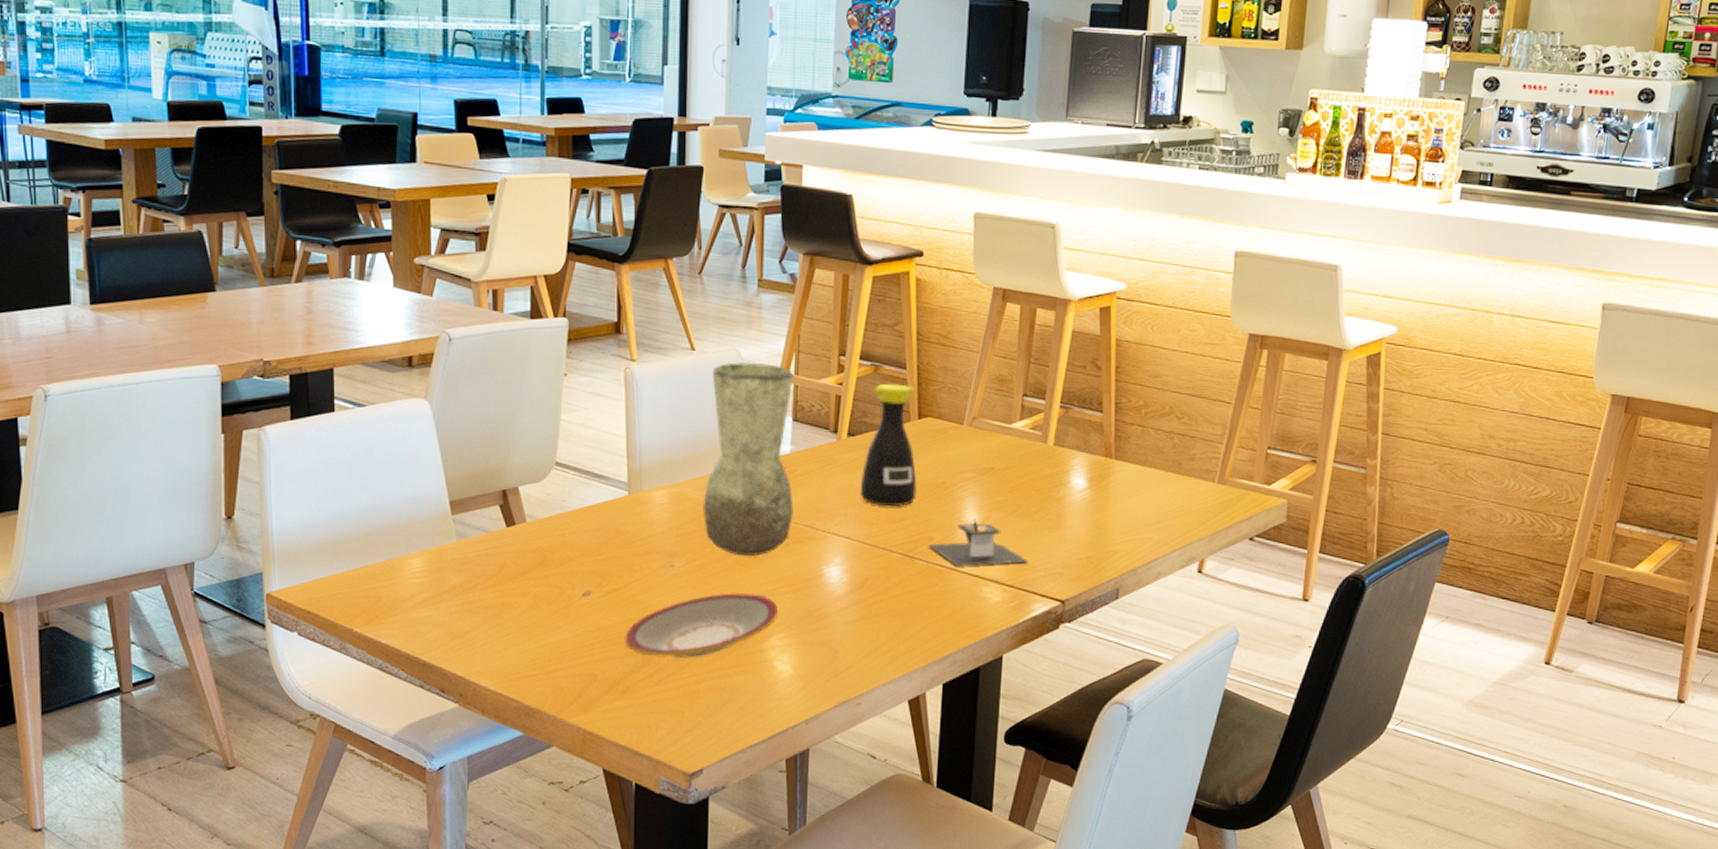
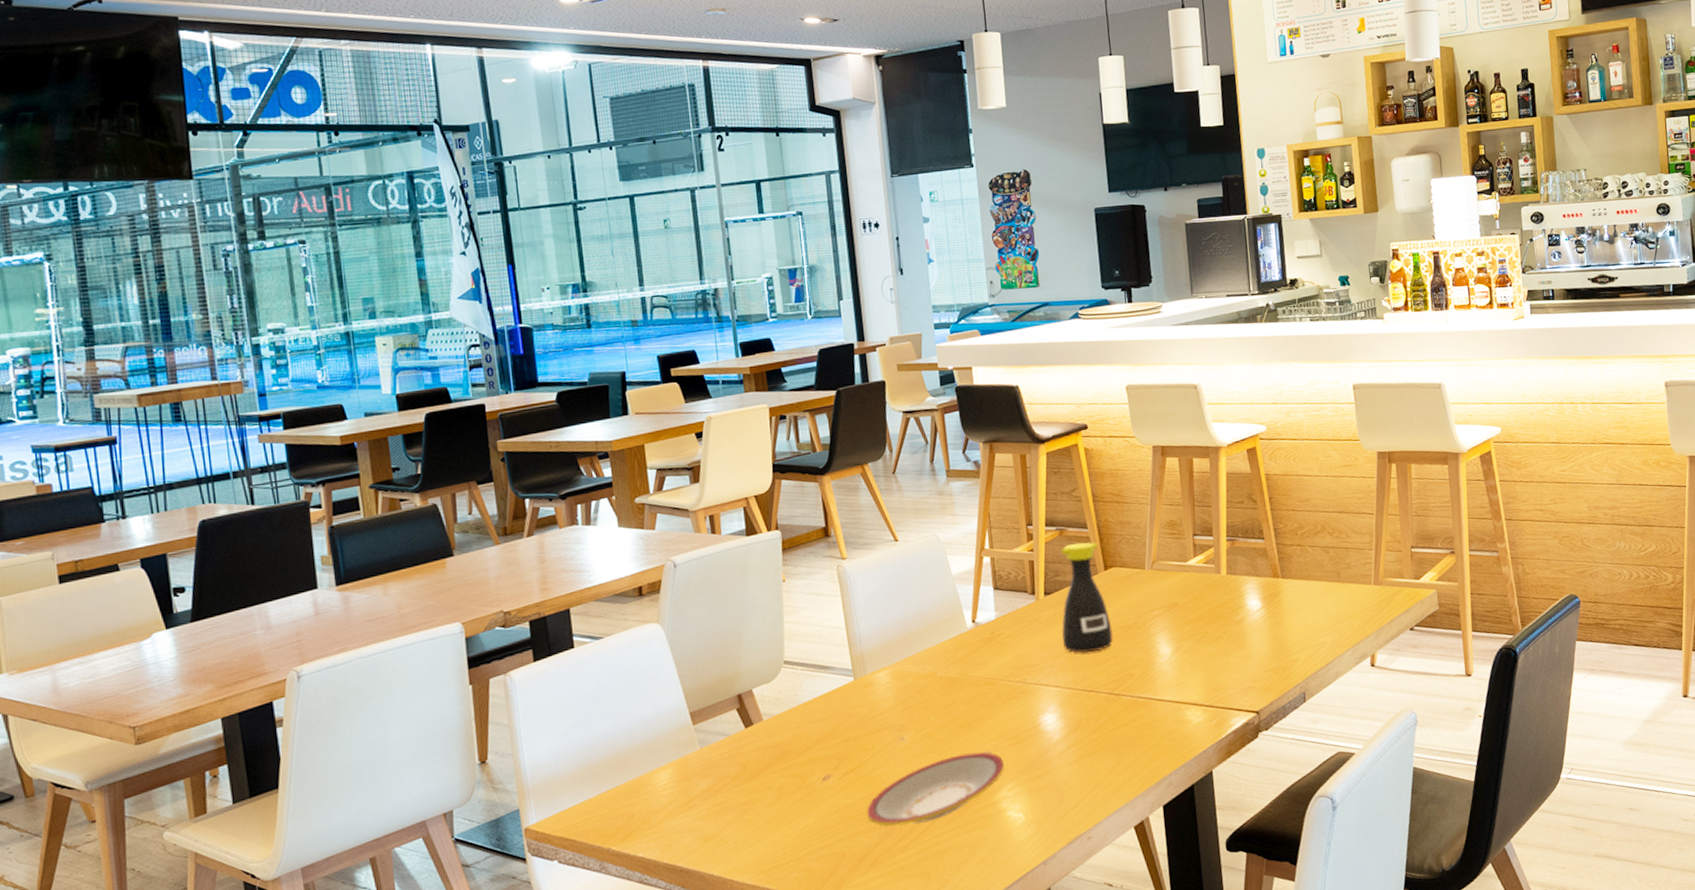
vase: present [702,362,794,557] -> none [916,542,1006,719]
architectural model: present [928,518,1028,567] -> none [1130,650,1221,696]

